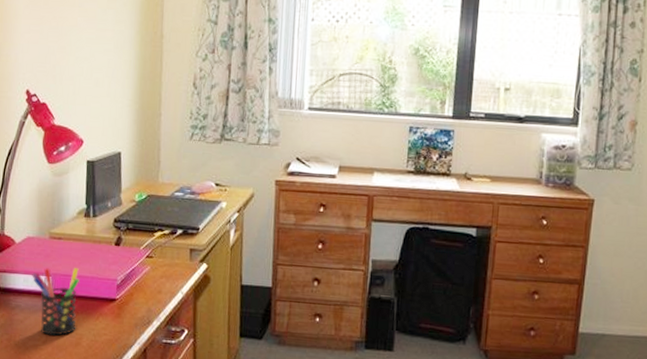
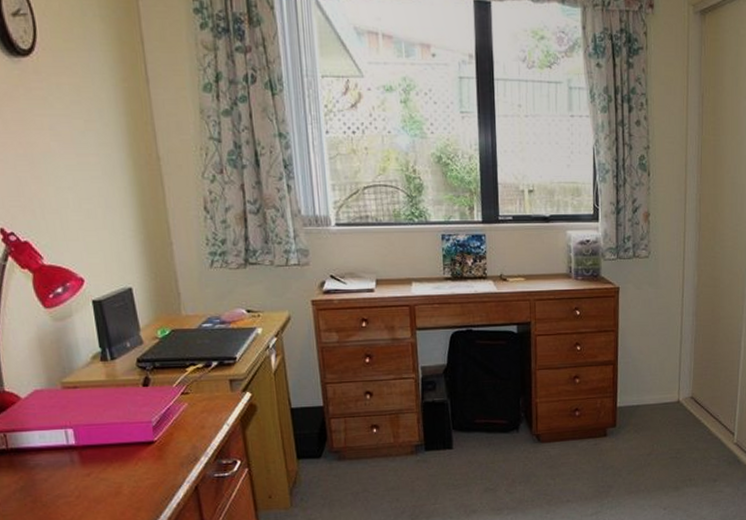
pen holder: present [32,268,79,336] -> none [48,416,113,489]

